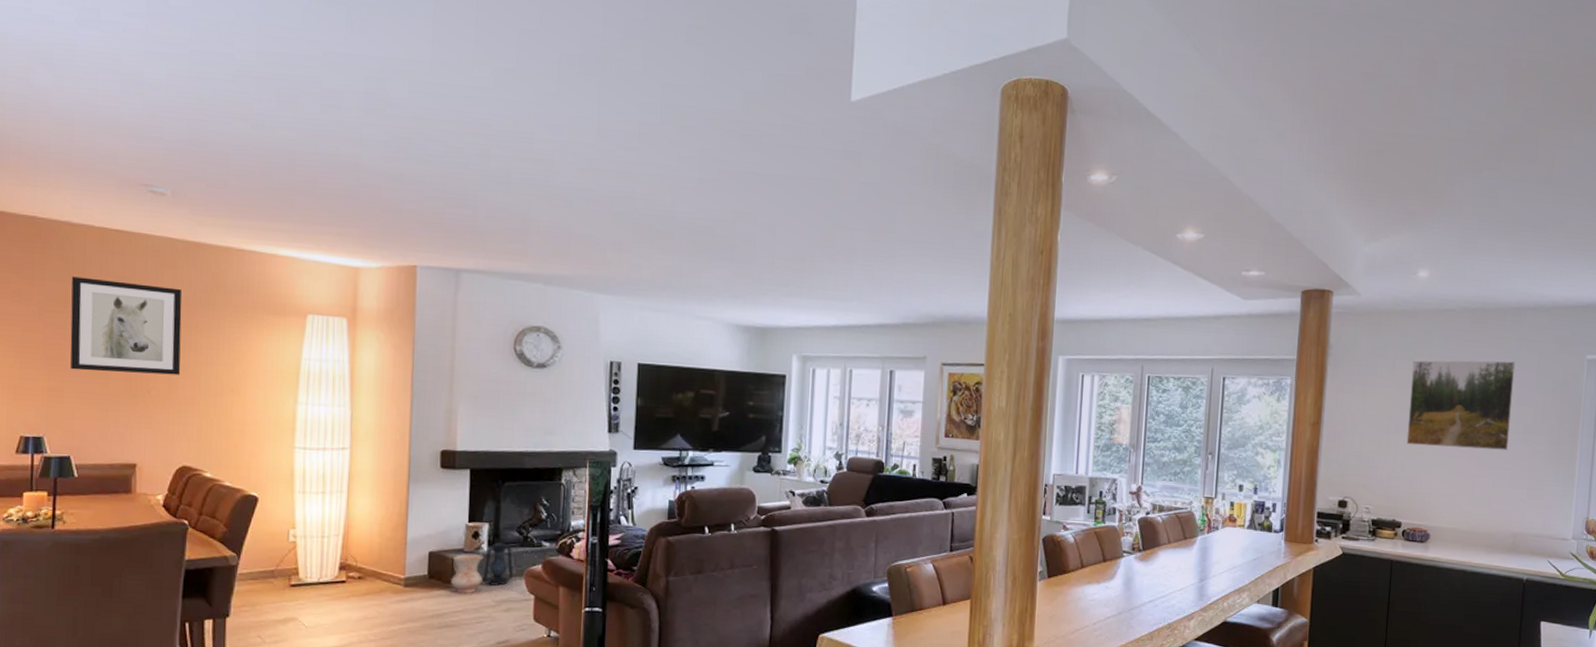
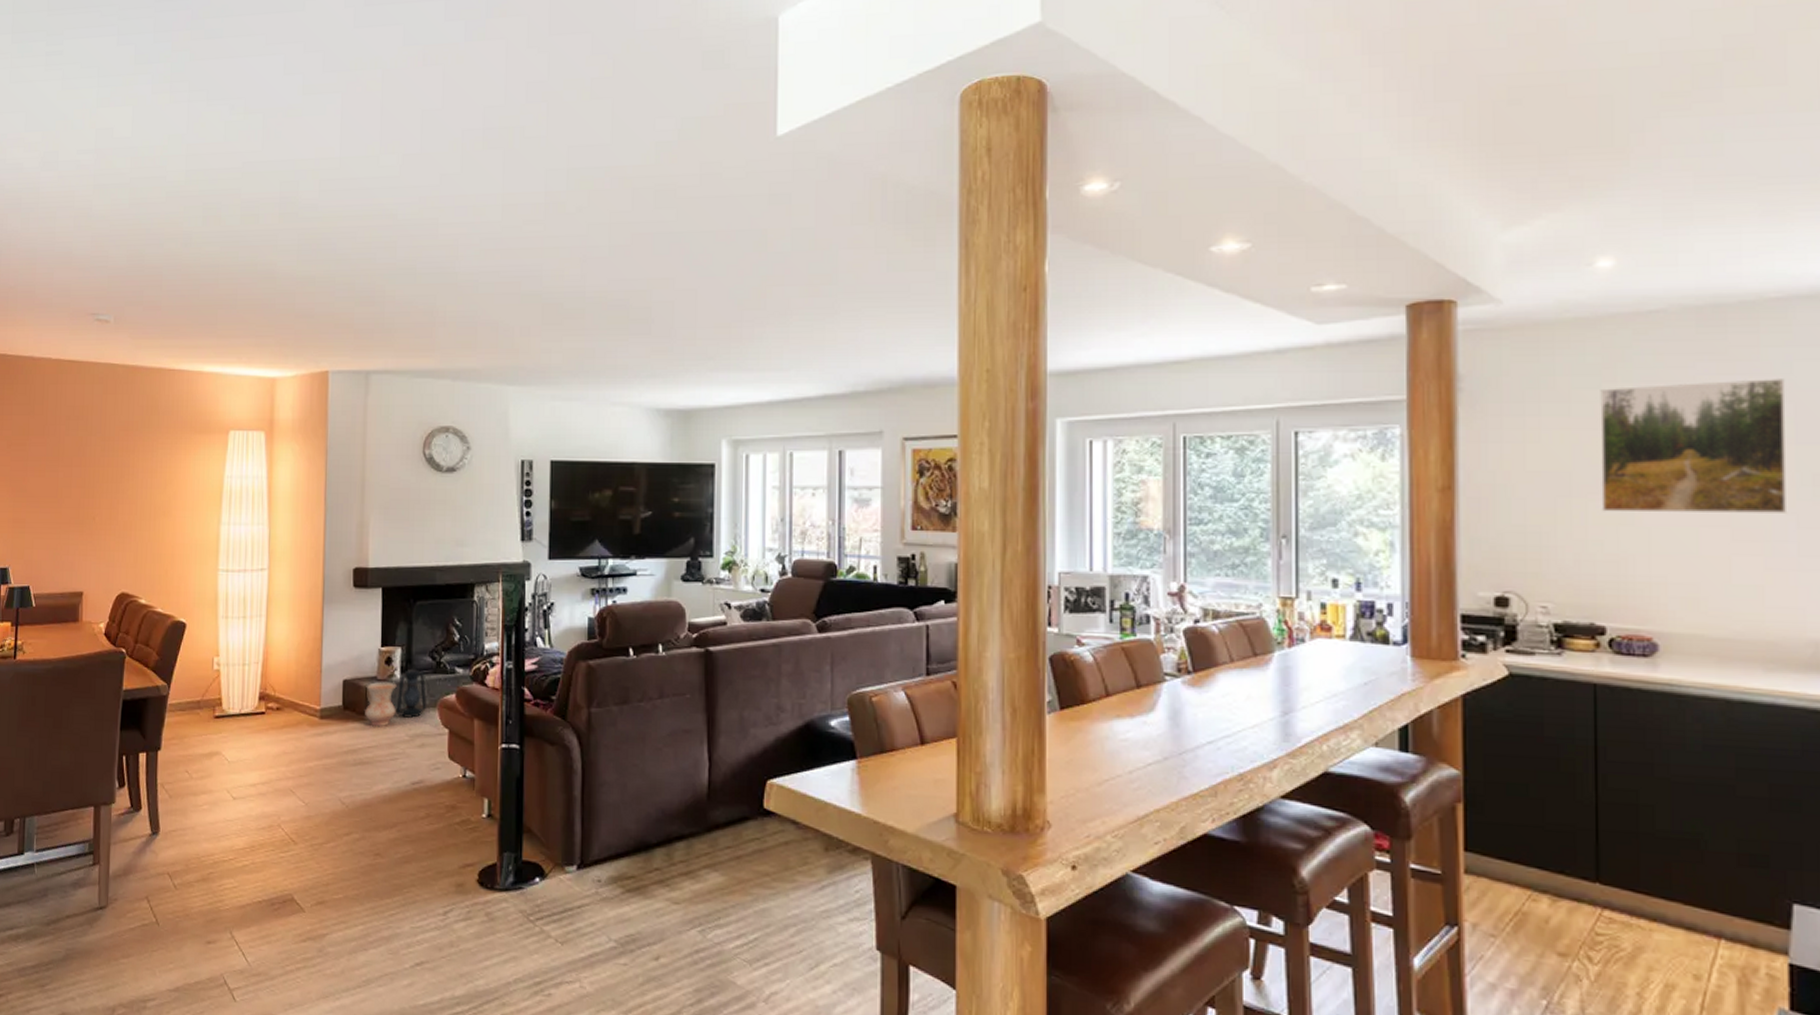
wall art: present [70,276,182,375] -> none [31,409,122,501]

